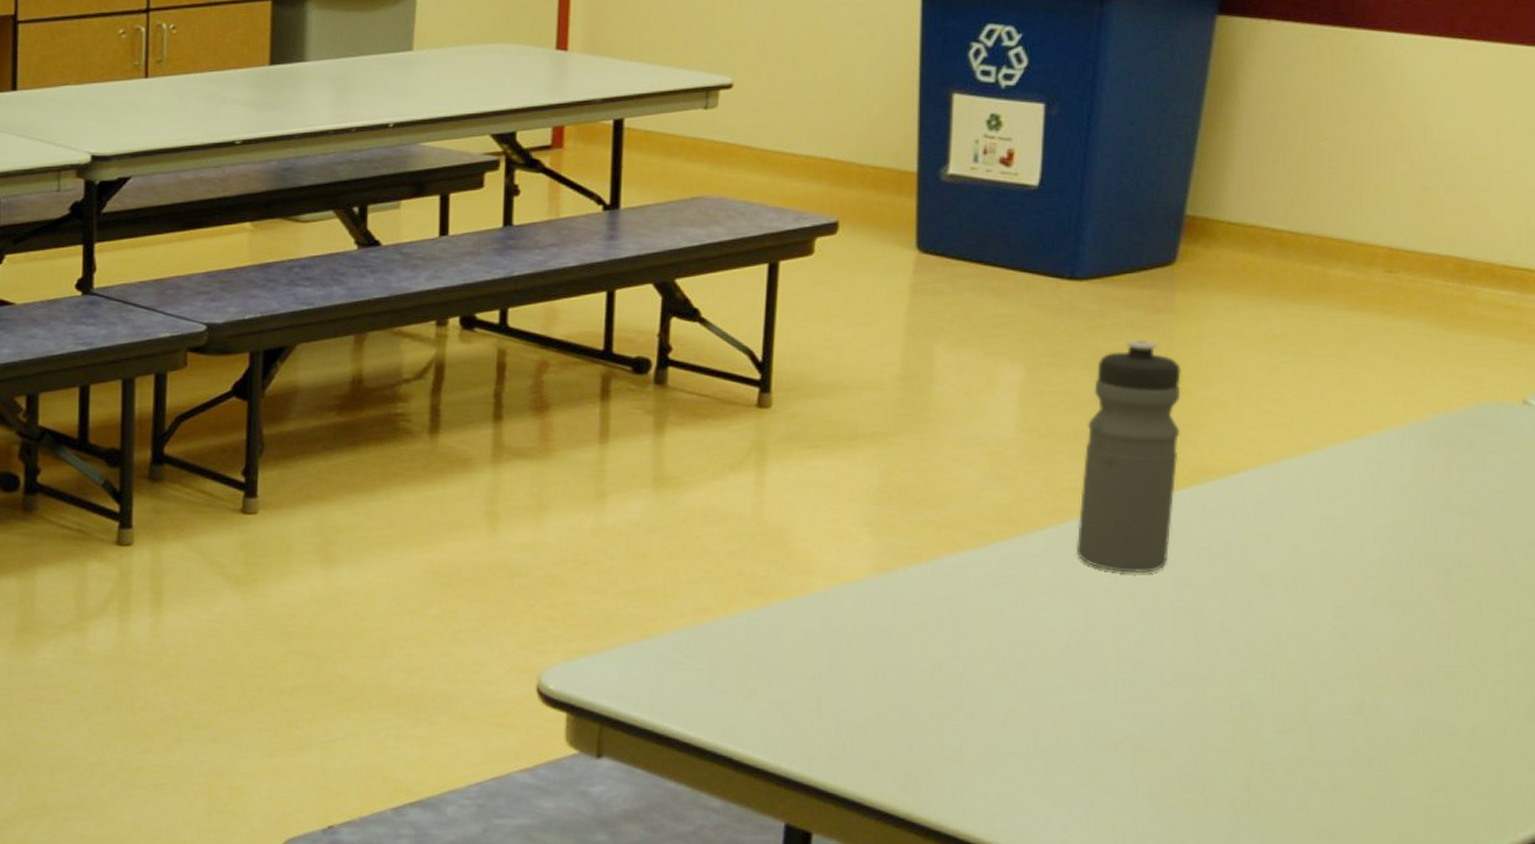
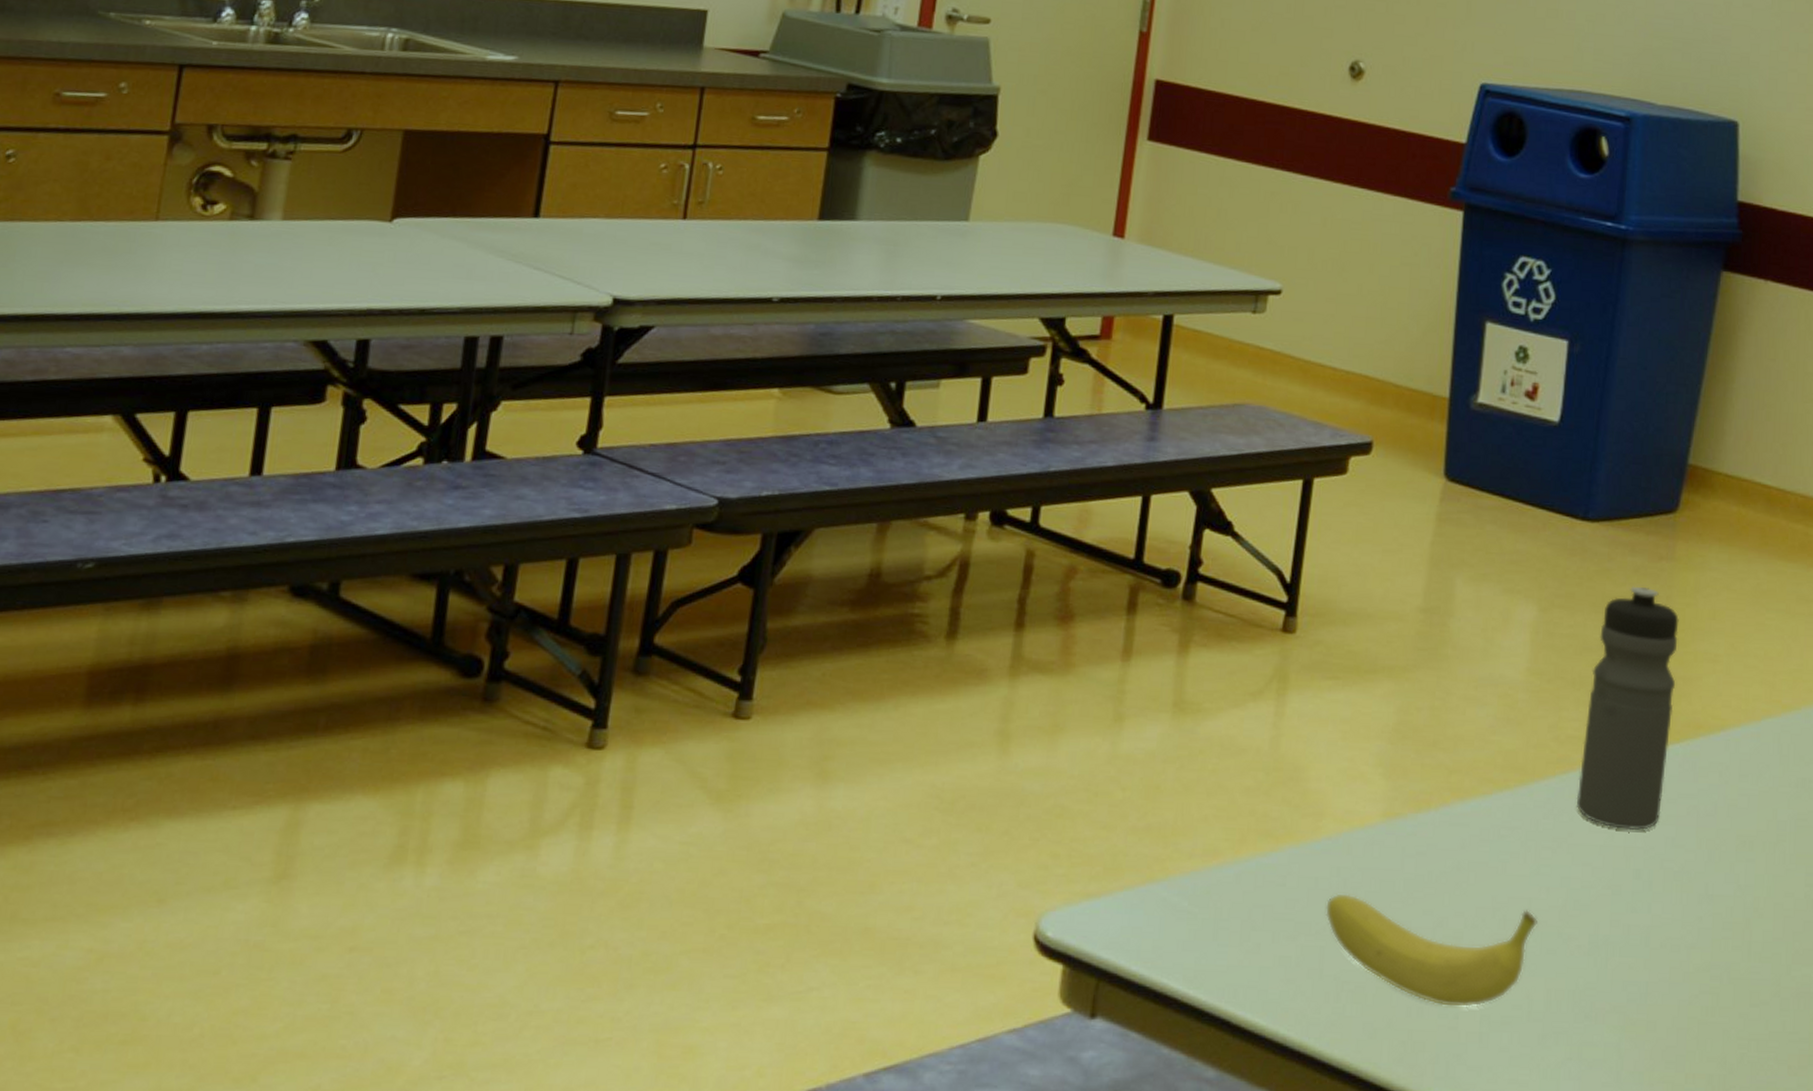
fruit: none [819,642,1040,742] -> present [1325,893,1538,1008]

